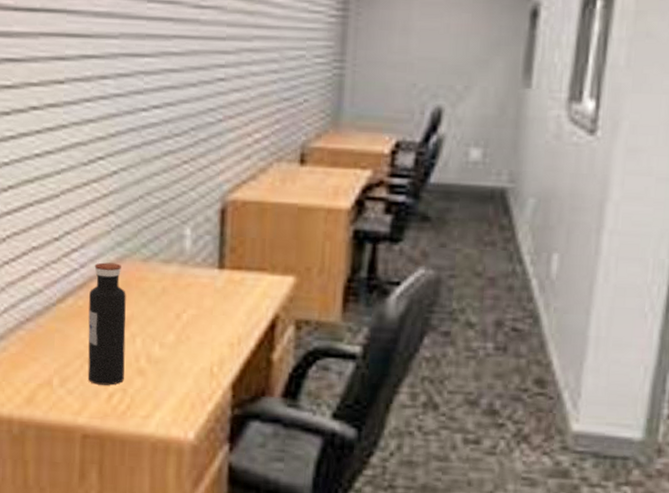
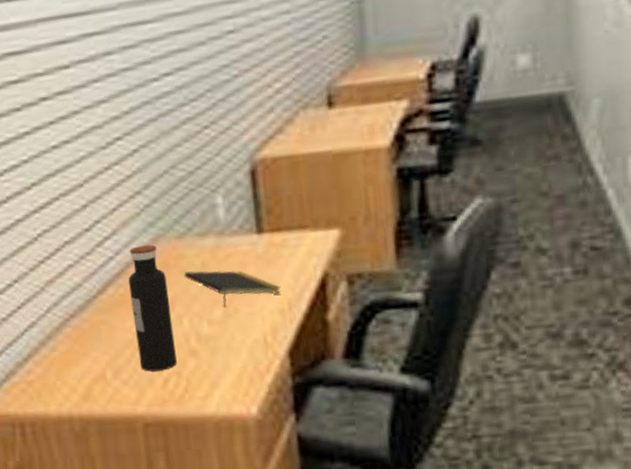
notepad: none [143,294,233,333] -> present [184,270,281,307]

